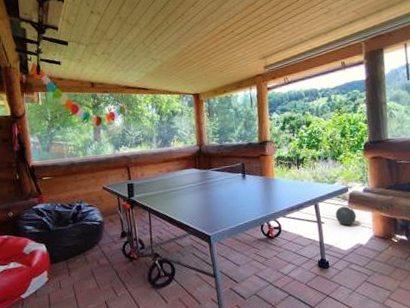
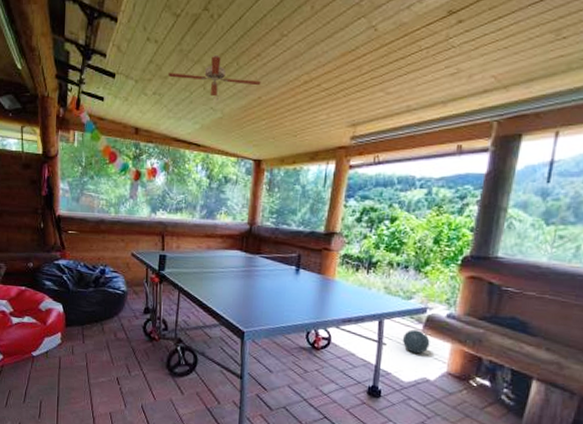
ceiling fan: none [113,18,188,53] -> present [168,54,261,101]

